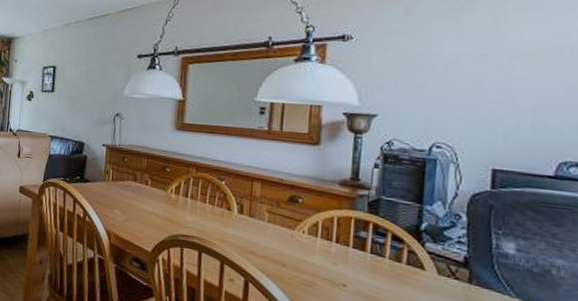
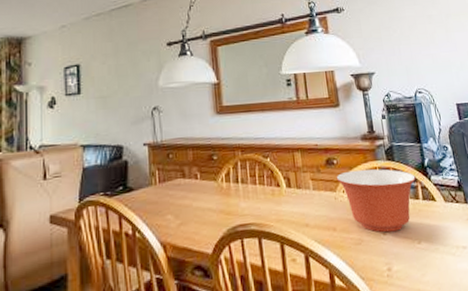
mixing bowl: none [297,213,403,287] -> present [336,169,416,233]

